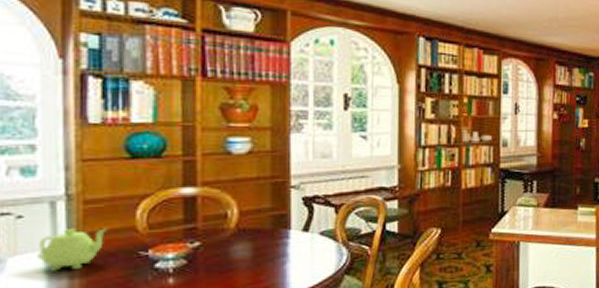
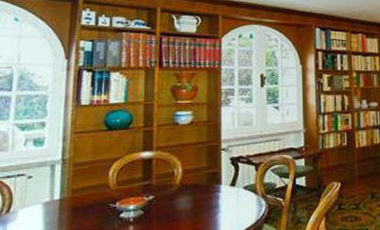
teapot: present [37,228,107,271] -> none [39,185,88,220]

